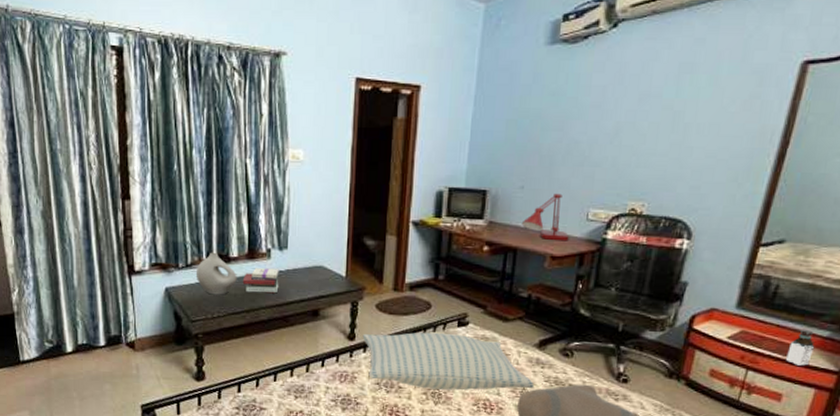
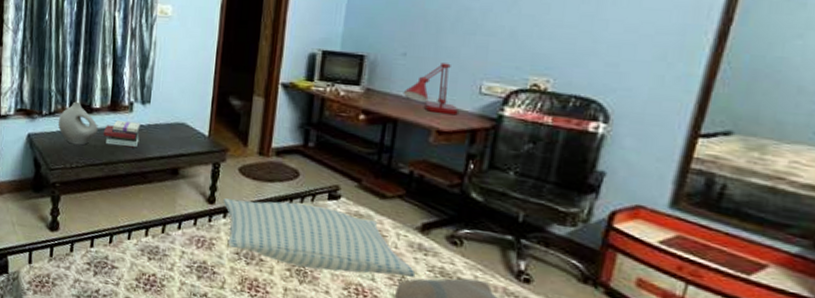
perfume bottle: present [785,329,815,367] -> none [738,241,780,288]

